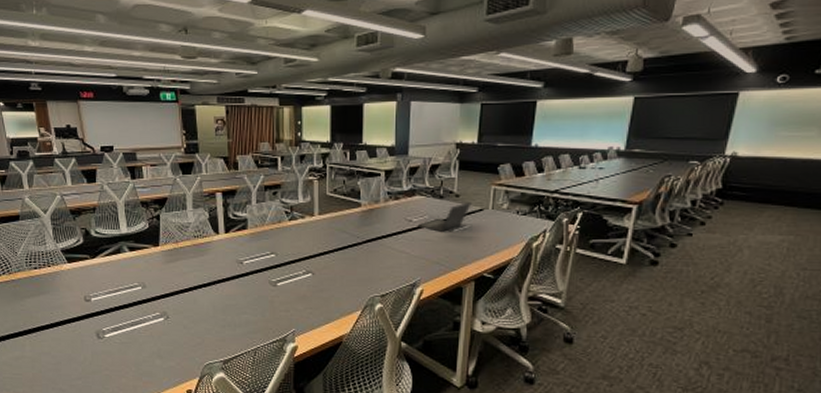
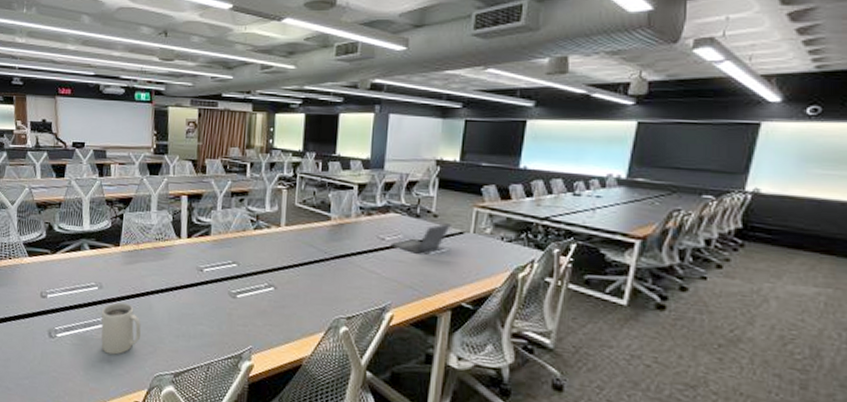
mug: none [147,300,187,349] -> present [101,302,141,355]

